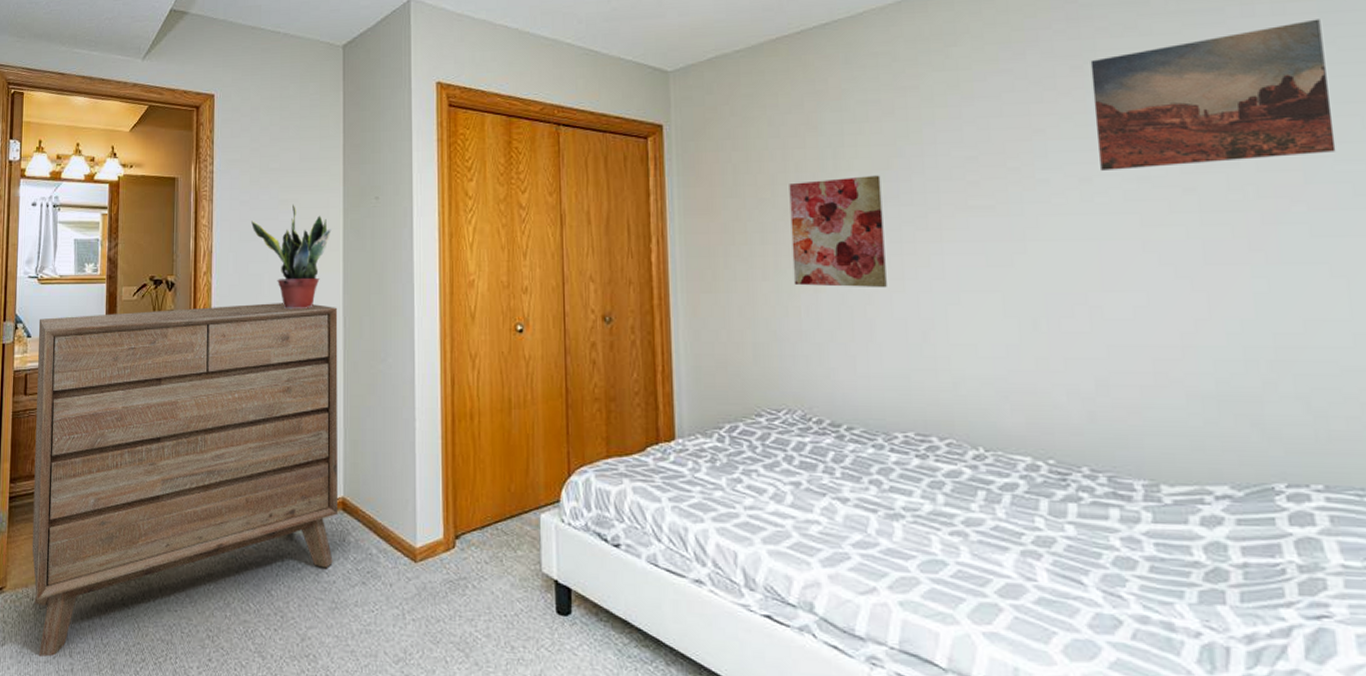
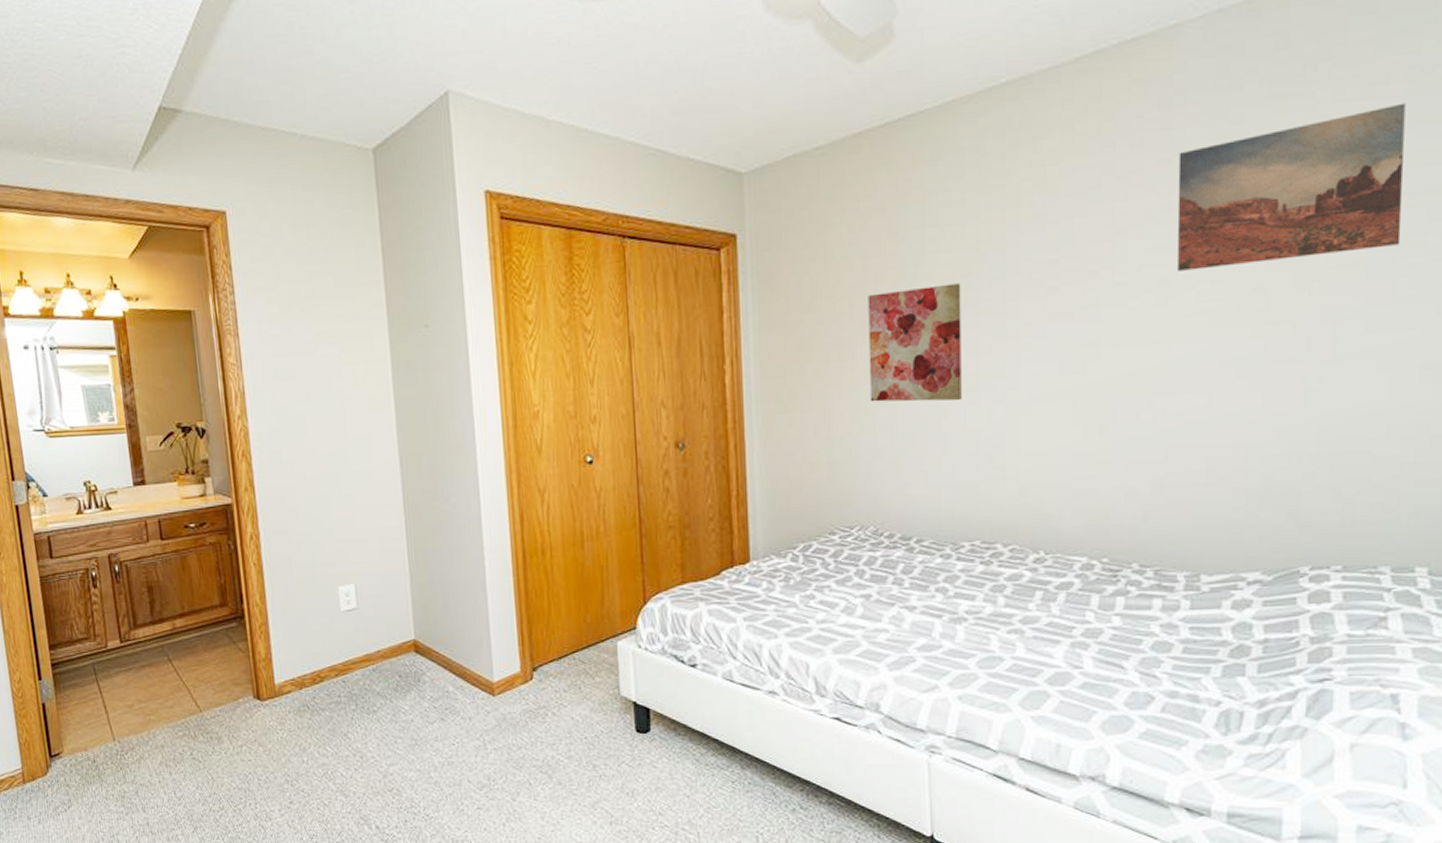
dresser: present [32,303,338,657] -> none [53,445,410,814]
potted plant: present [251,204,332,310] -> none [286,336,378,452]

